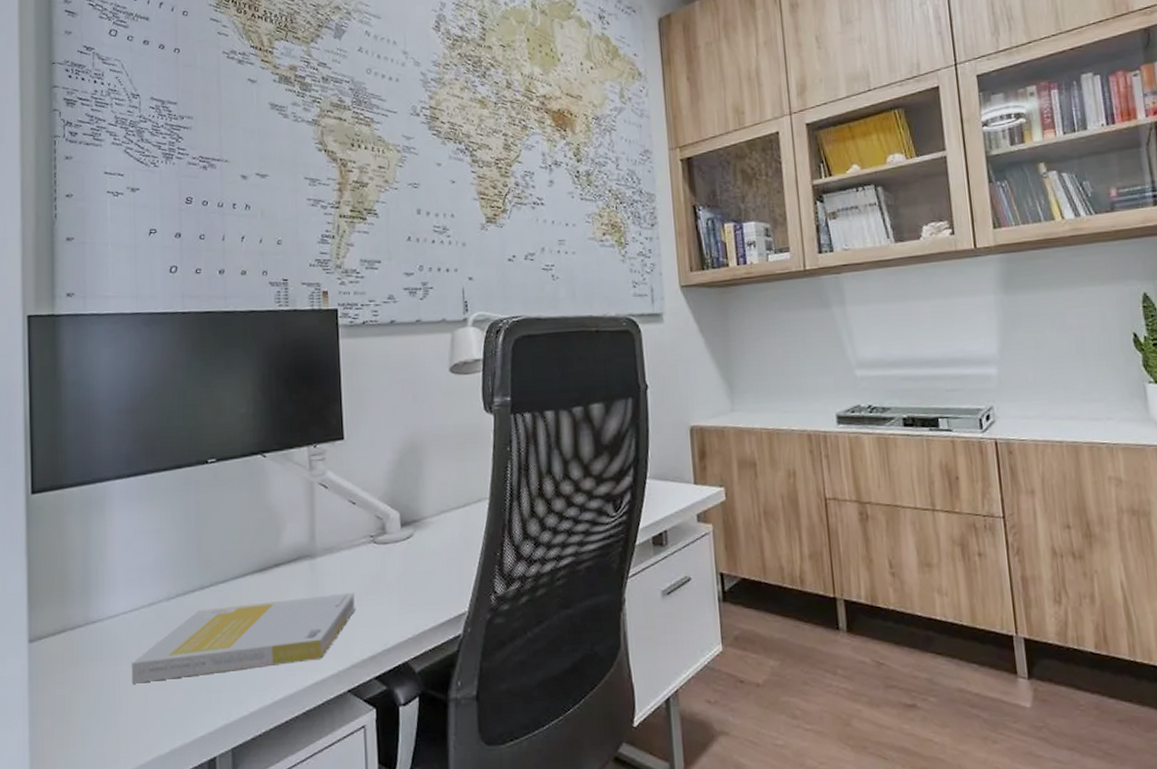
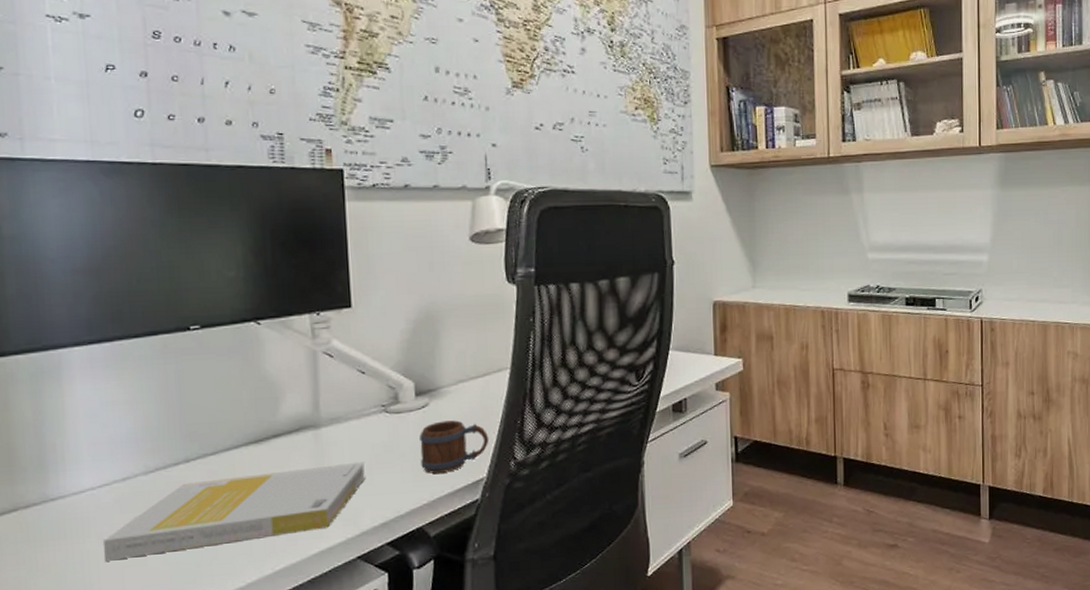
mug: none [405,551,470,606] -> present [419,420,489,474]

